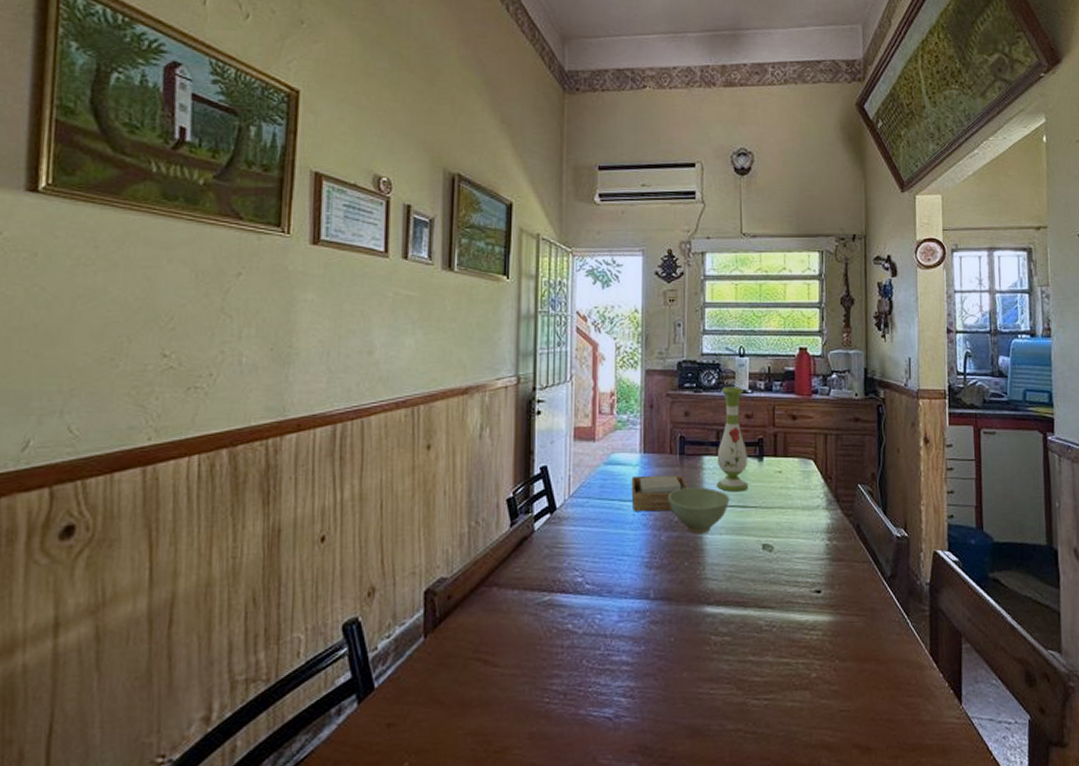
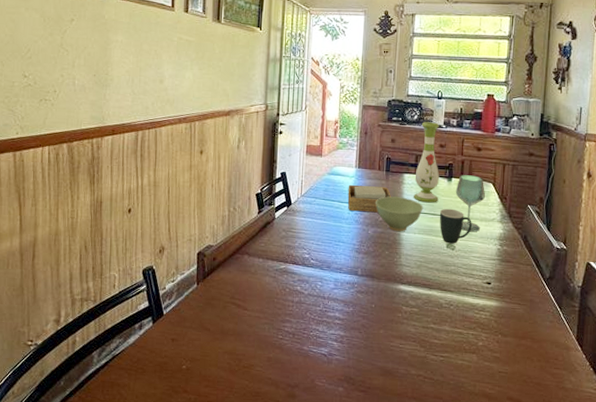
mug: none [750,497,792,544] -> present [439,208,472,244]
wine glass: none [768,451,807,526] -> present [455,175,486,232]

